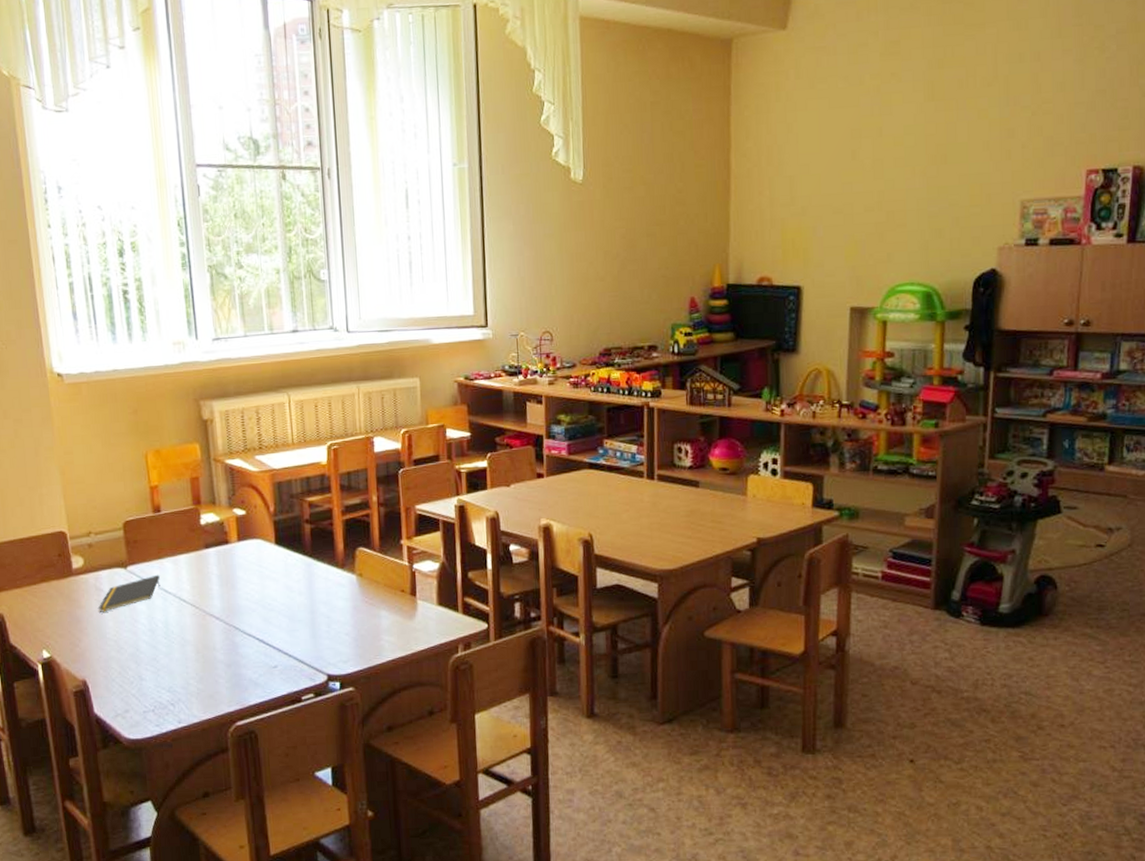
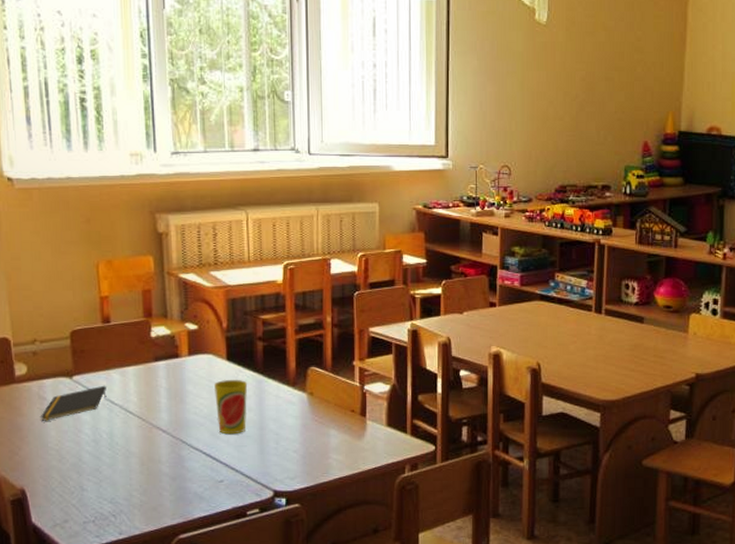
cup: none [264,563,298,620] -> present [214,379,248,435]

